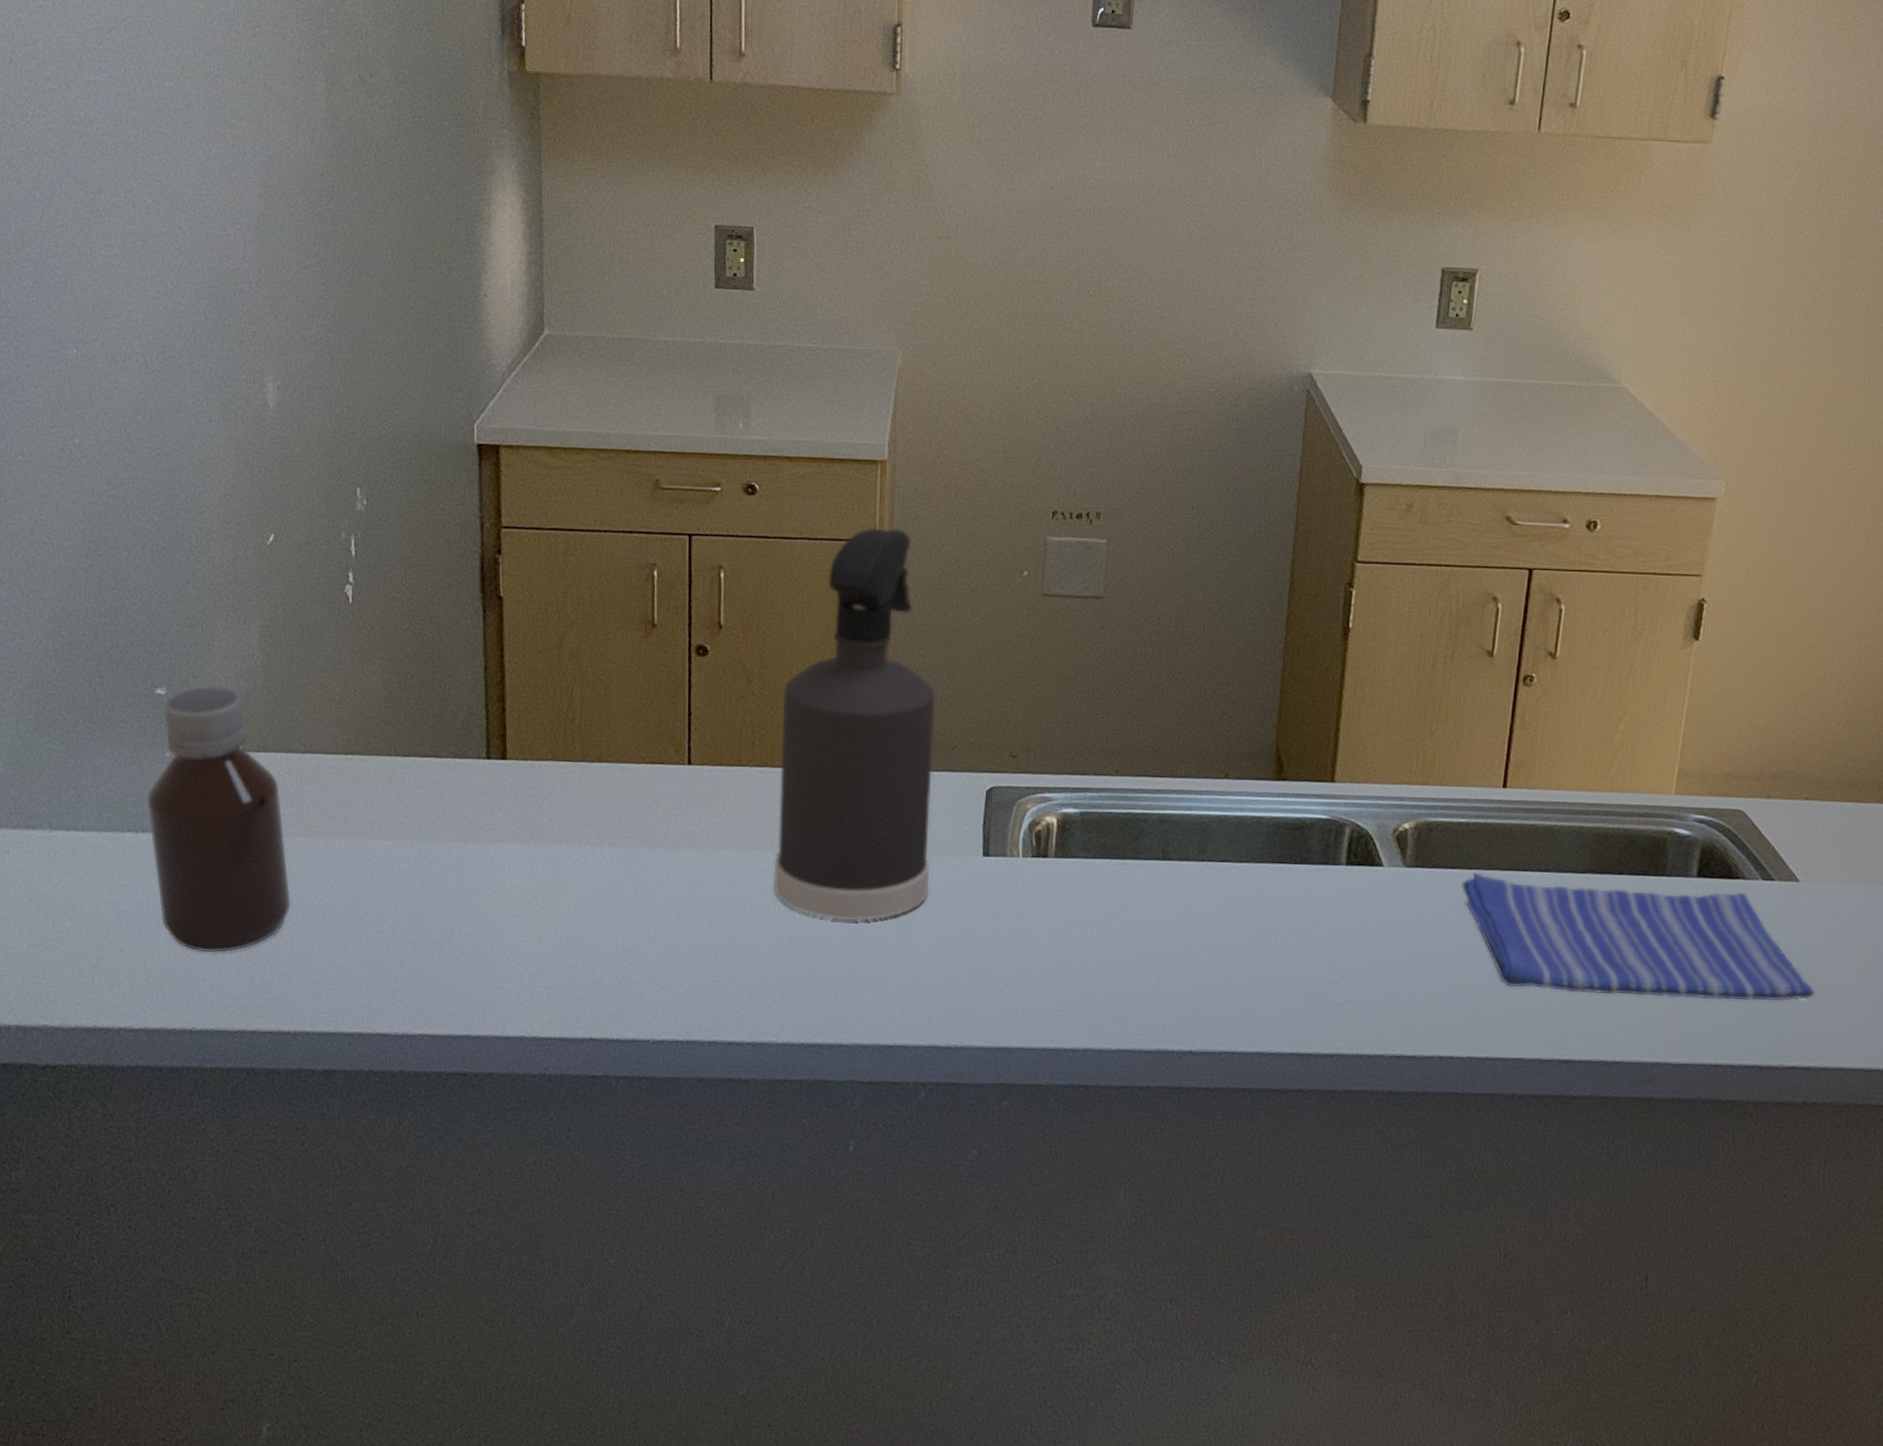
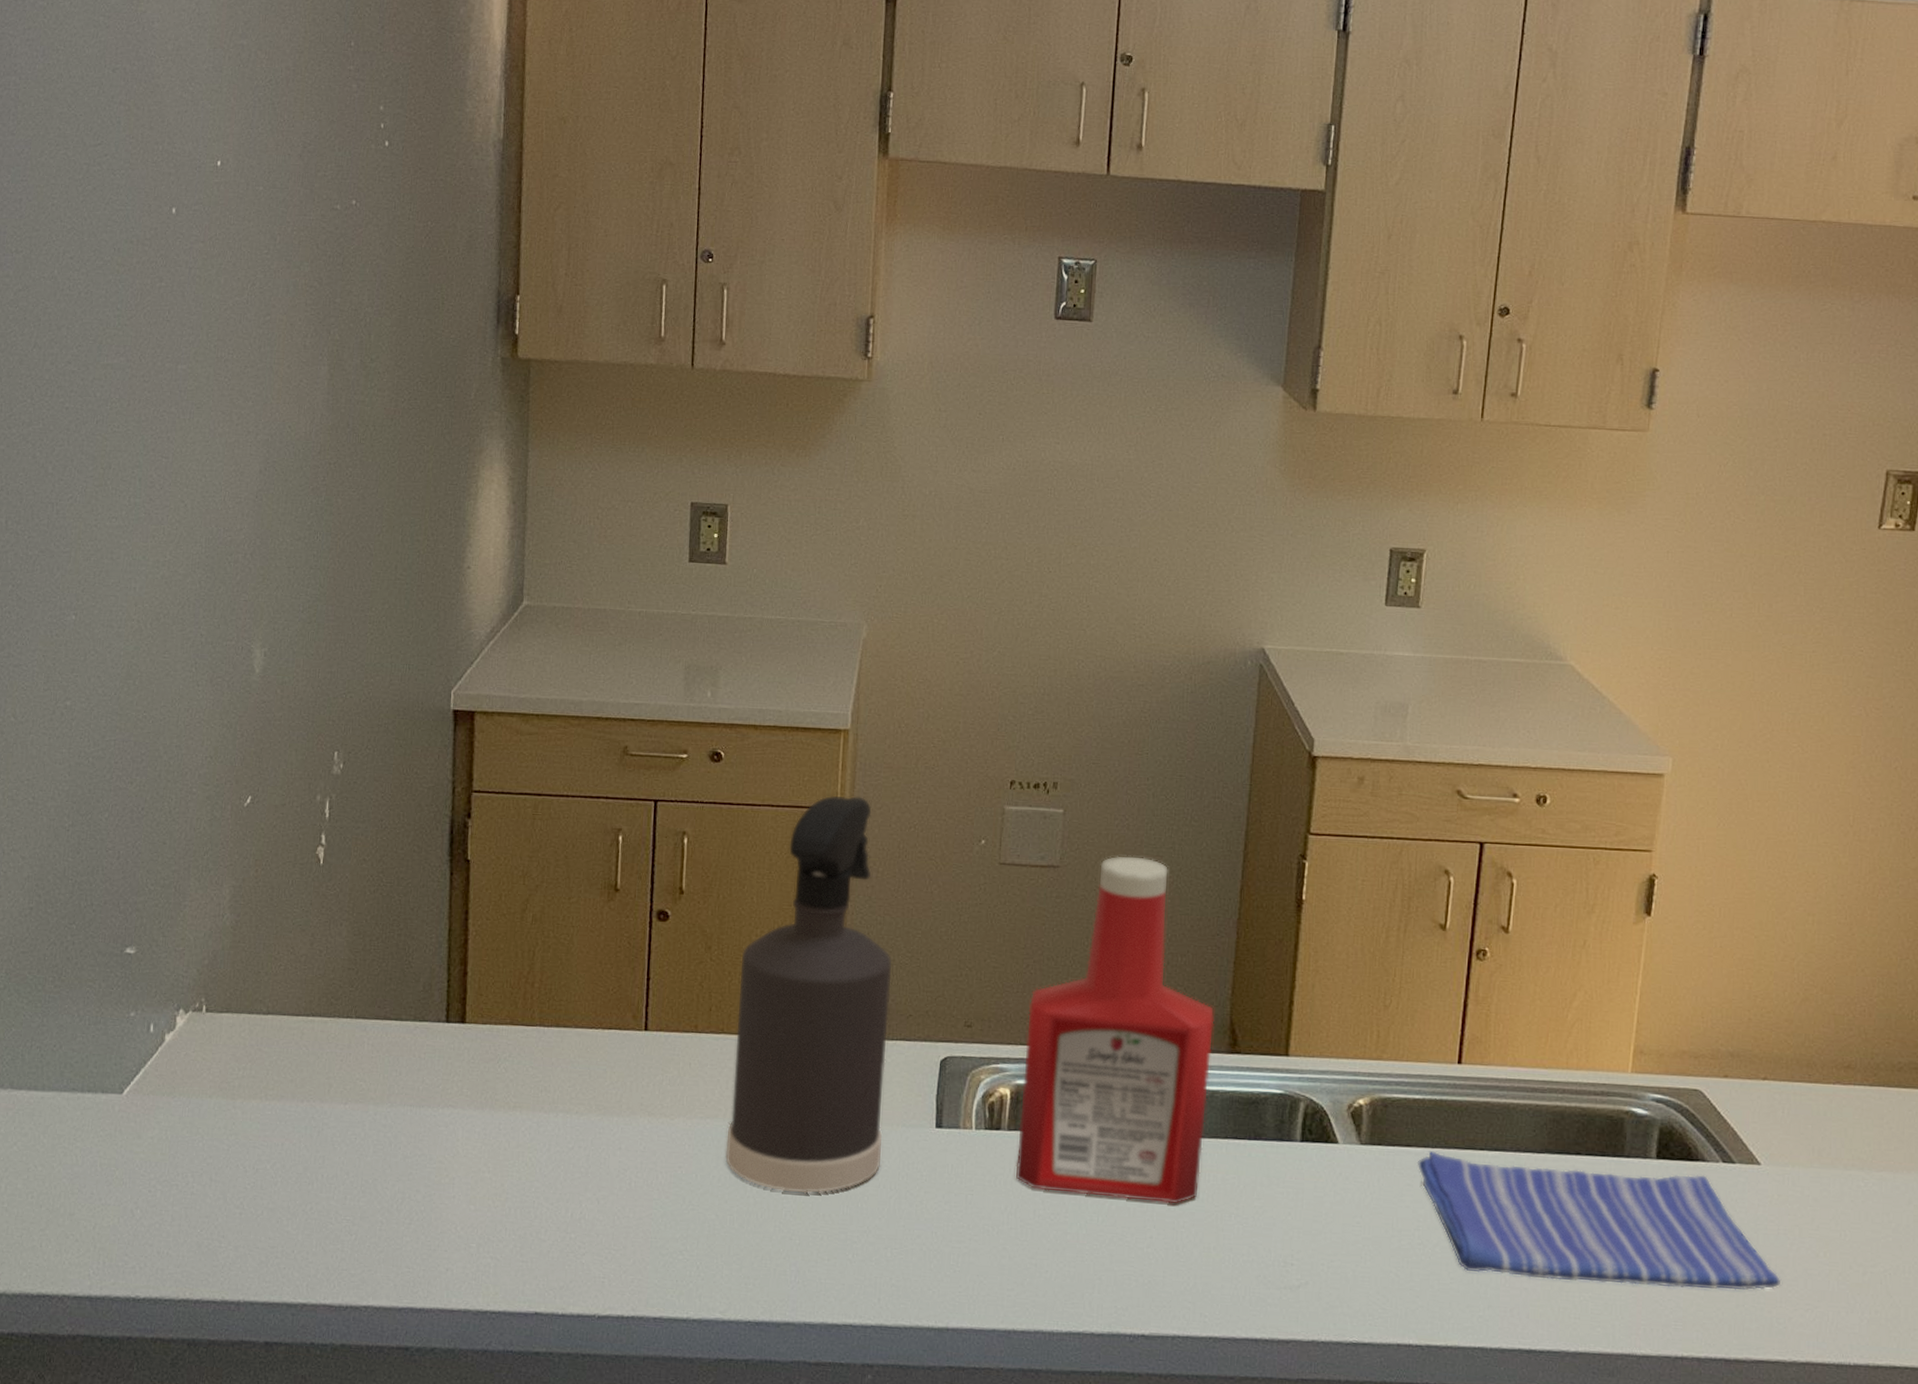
bottle: present [147,686,291,953] -> none [108,946,244,1218]
ketchup bottle: none [1063,586,1260,927] -> present [1016,855,1214,1204]

